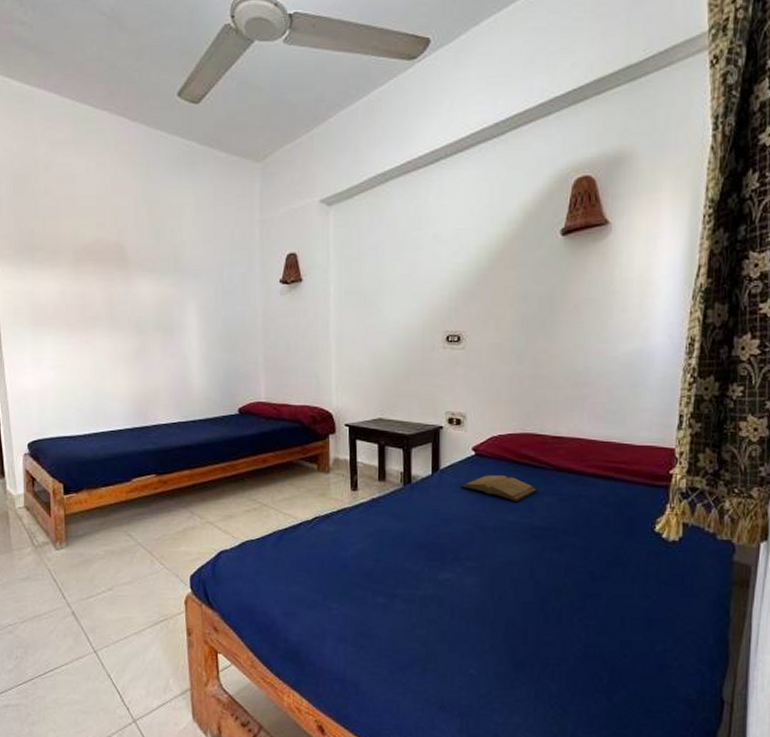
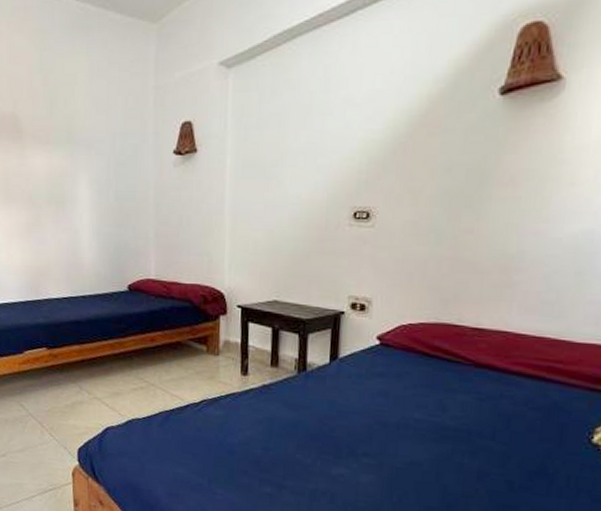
book: present [461,475,538,503] -> none [361,367,451,399]

